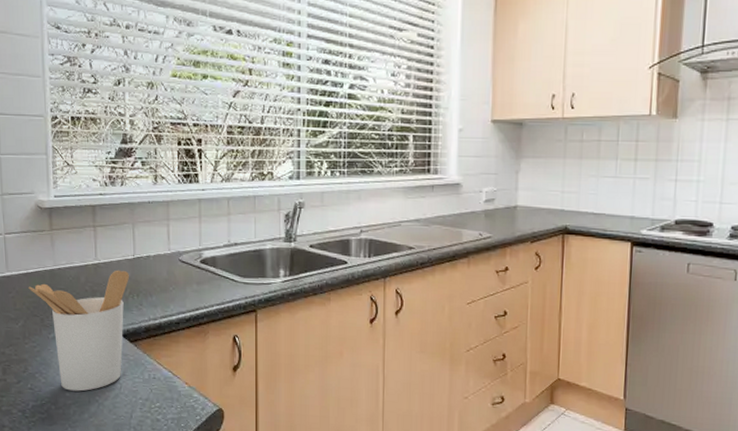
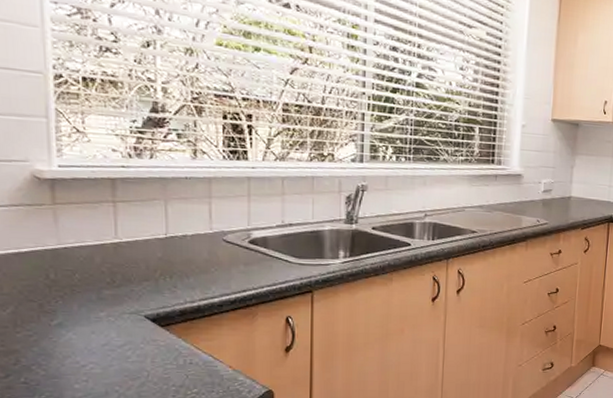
utensil holder: present [28,270,129,392] -> none [21,249,160,382]

